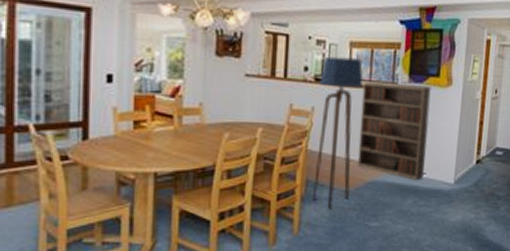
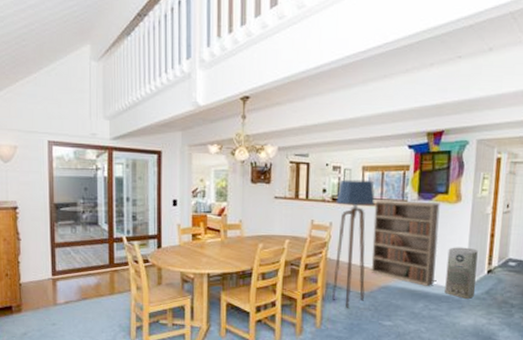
air purifier: none [434,135,467,192] -> present [445,247,478,299]

